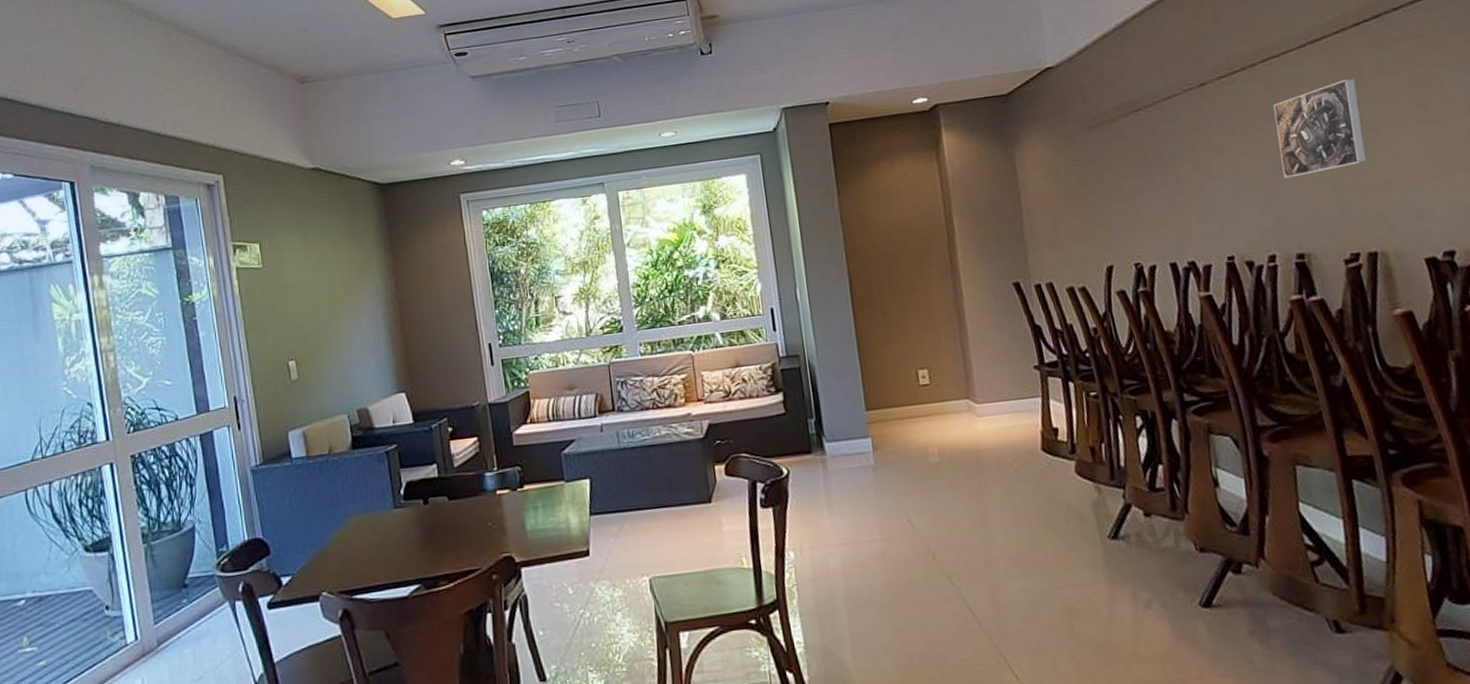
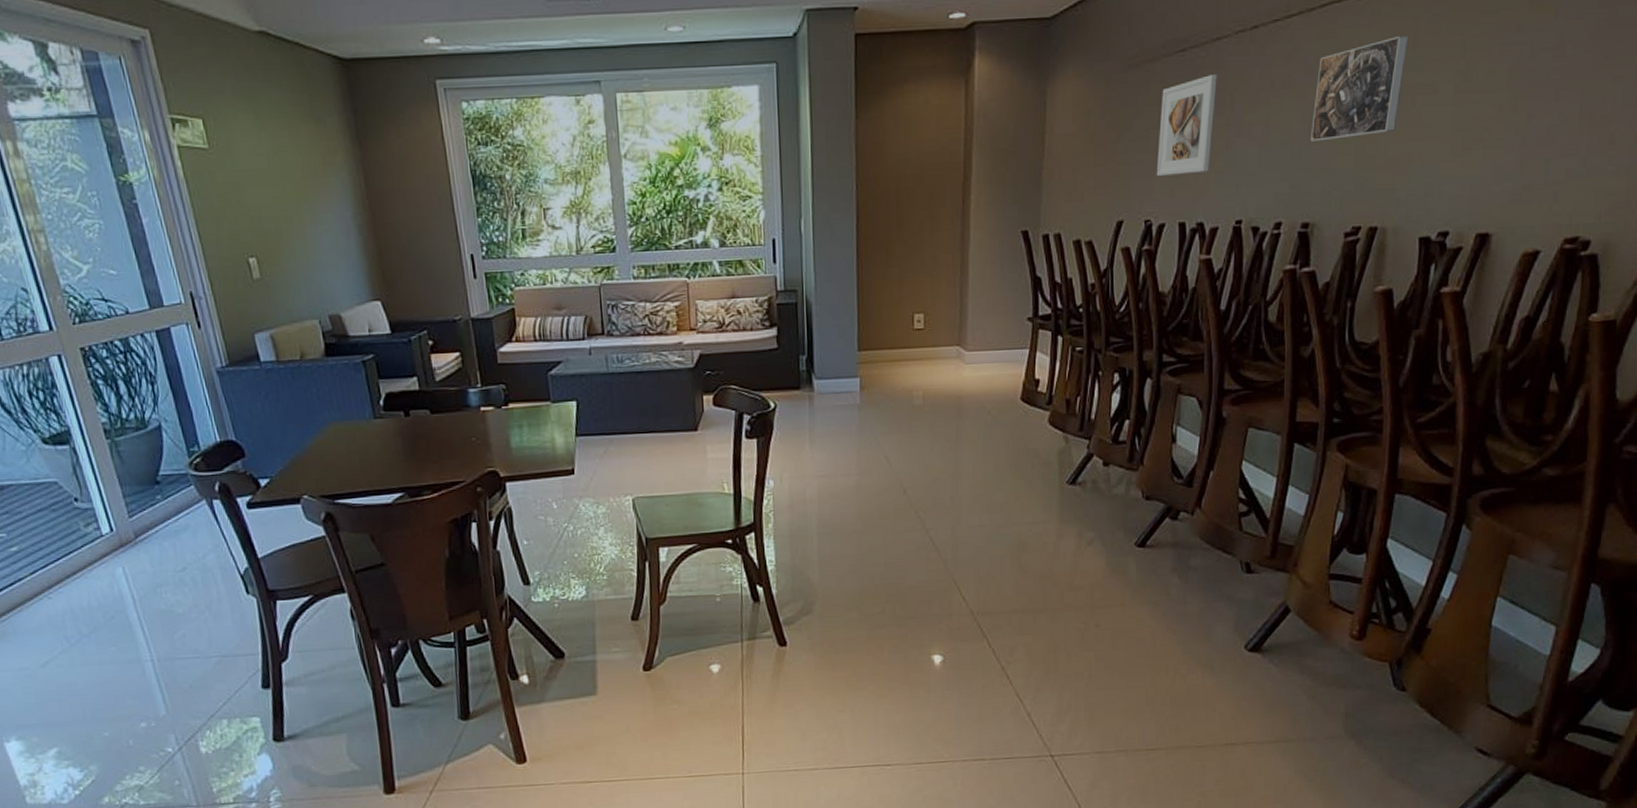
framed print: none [1125,127,1189,222] -> present [1156,73,1217,176]

